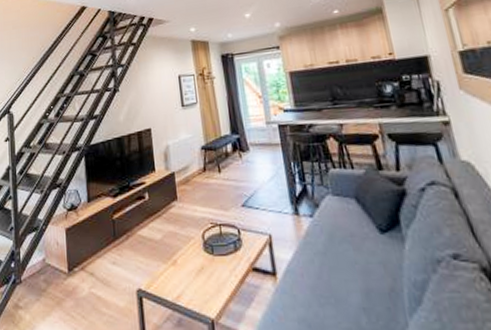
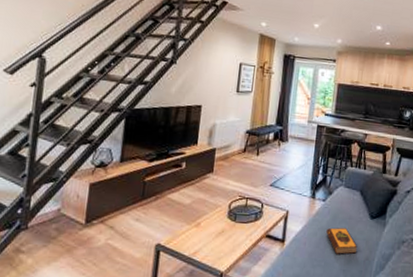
hardback book: none [325,249,375,286] -> present [326,227,358,254]

